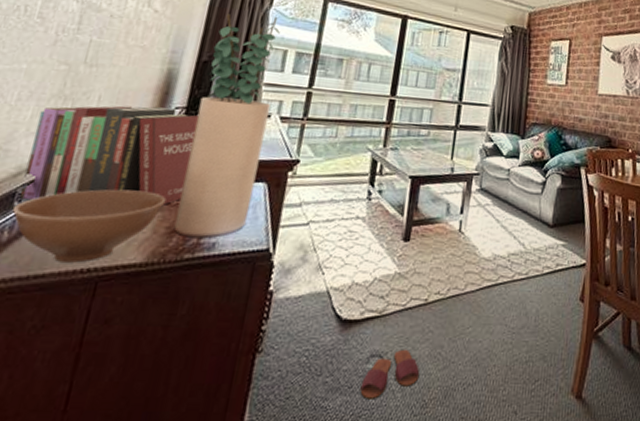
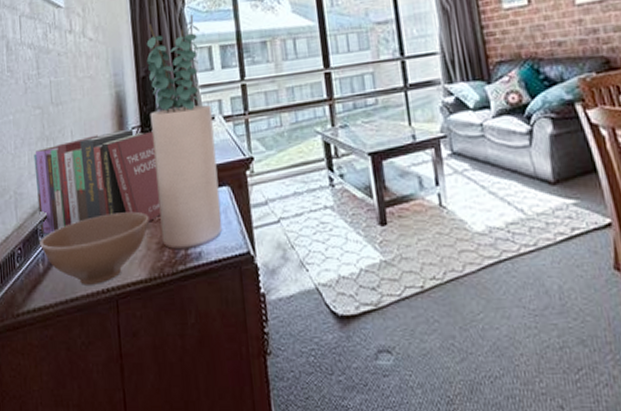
slippers: present [360,349,419,399] -> none [376,342,436,397]

